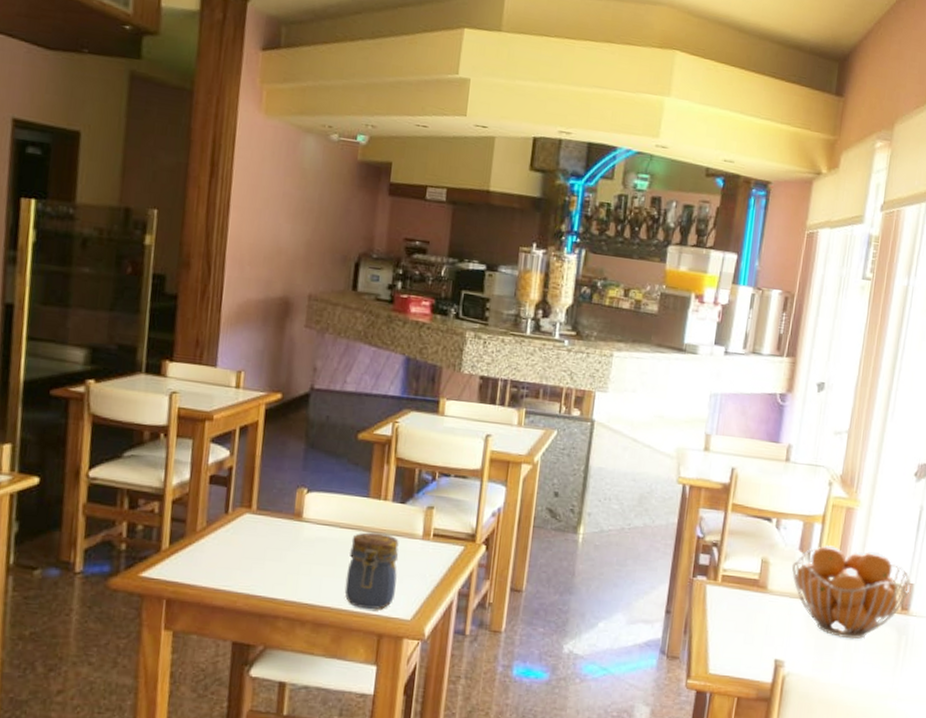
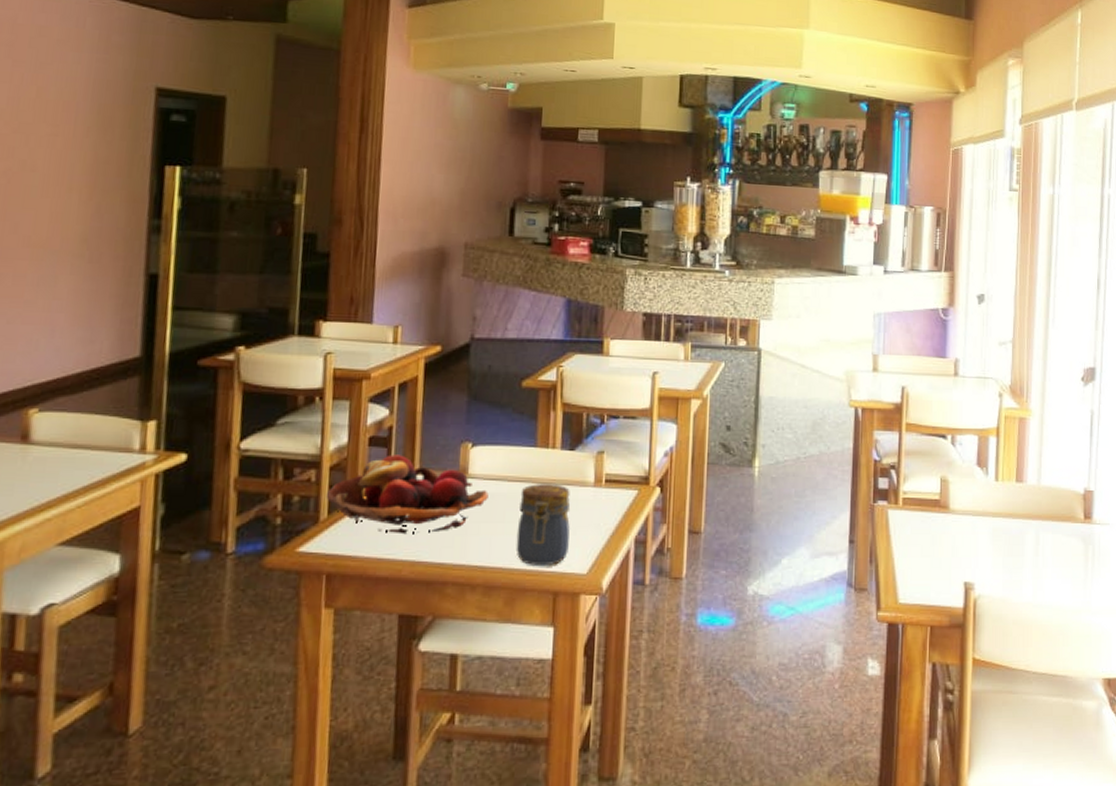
fruit basket: none [168,493,321,569] -> present [326,454,489,535]
fruit basket: present [791,545,911,640] -> none [971,458,1091,554]

